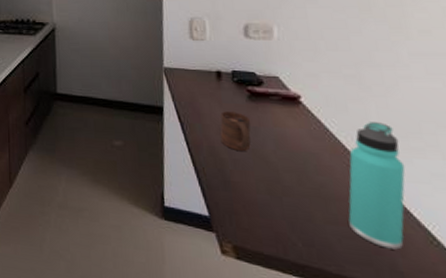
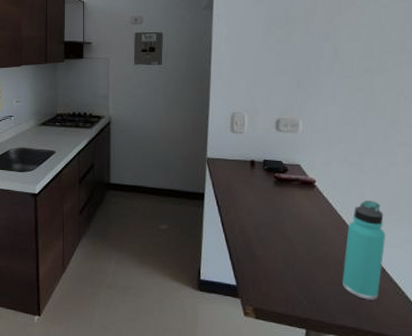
cup: present [220,111,251,151] -> none [250,195,276,229]

